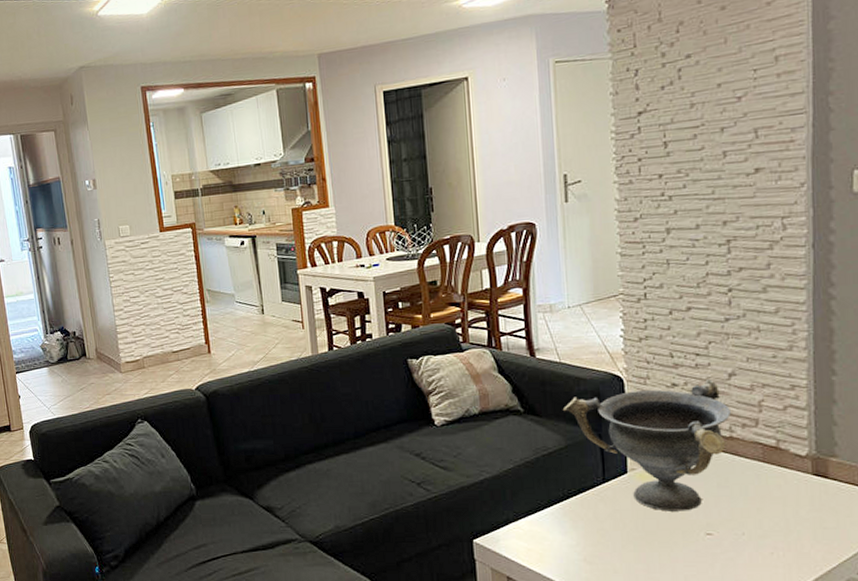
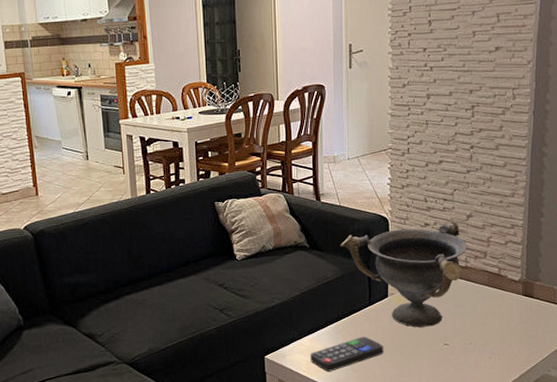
remote control: none [530,520,626,562] -> present [310,336,384,372]

